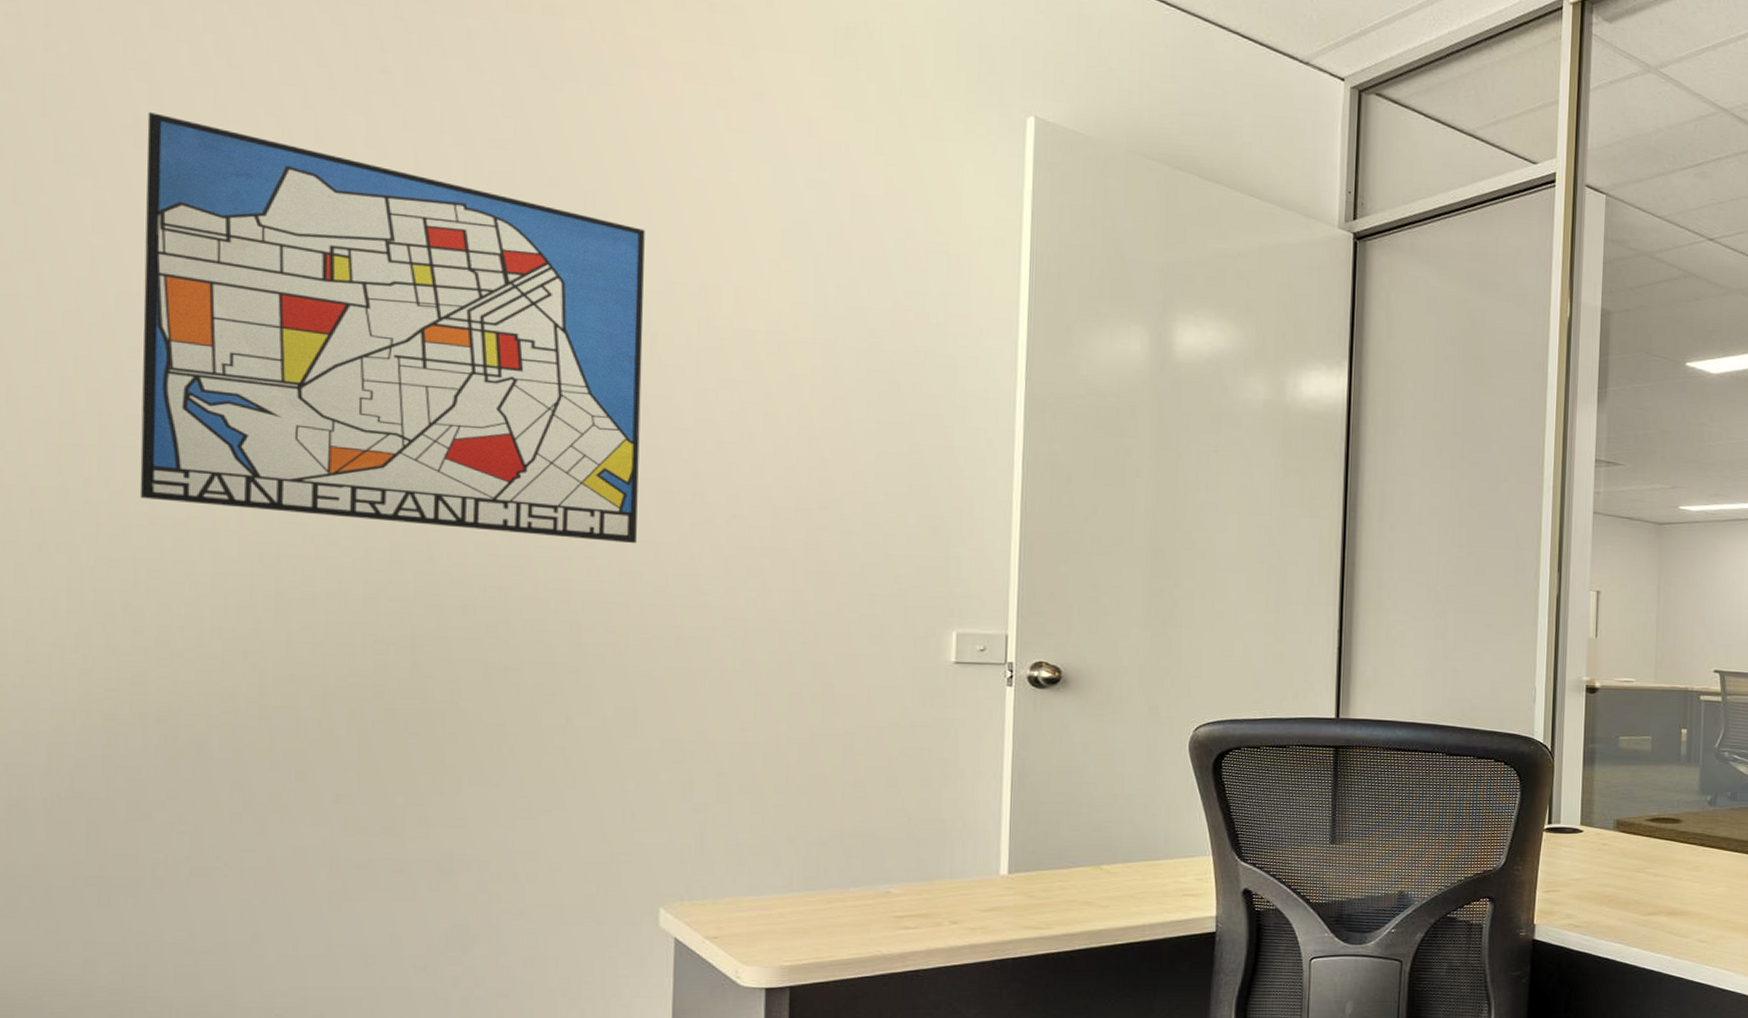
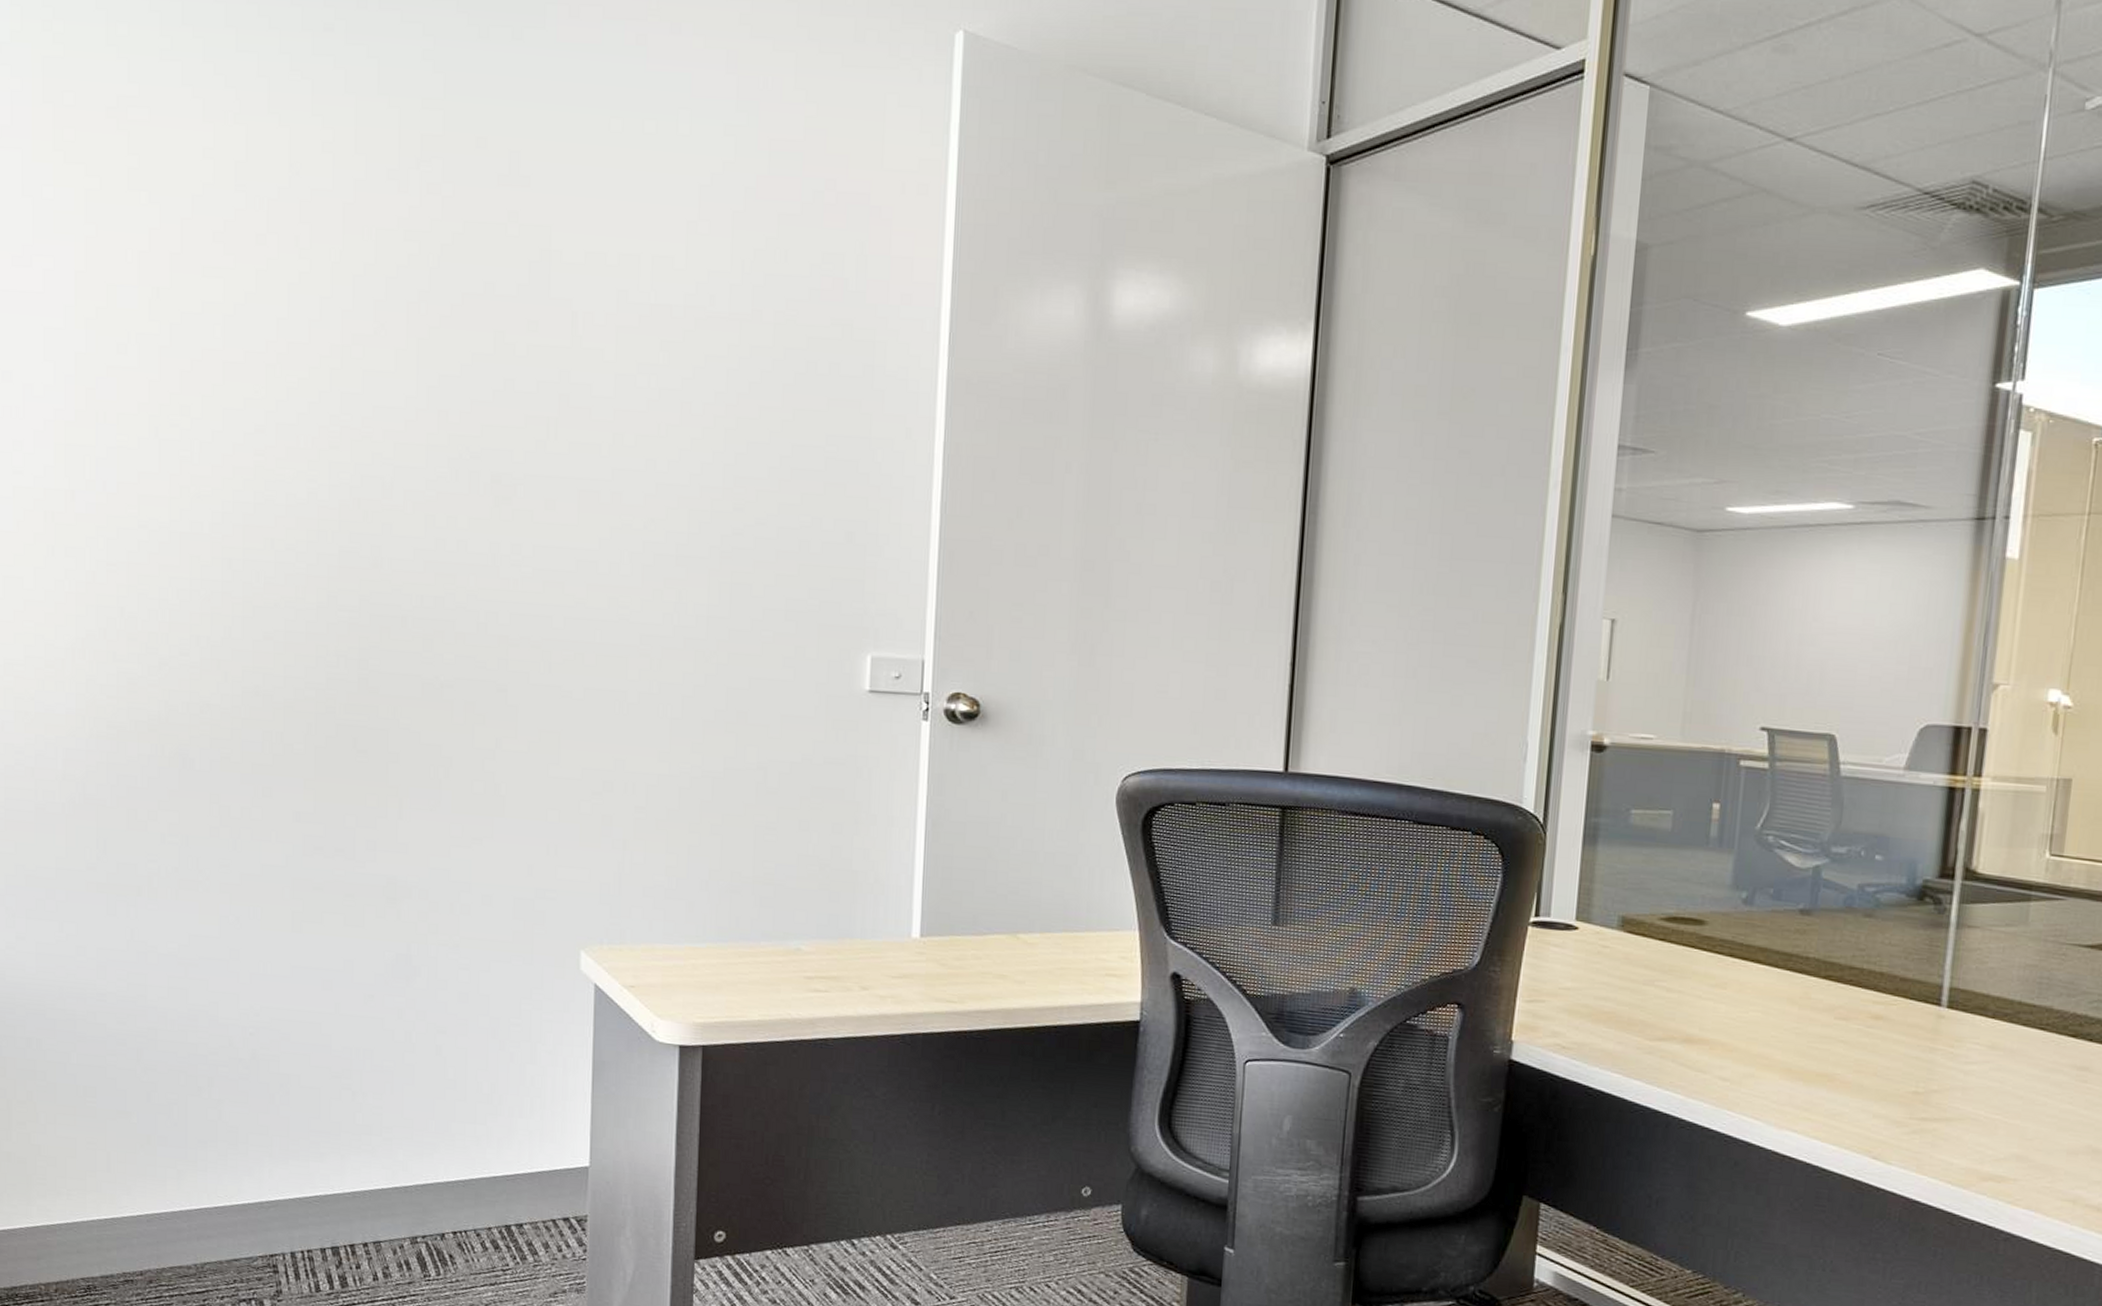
wall art: present [139,112,645,544] -> none [127,91,567,551]

